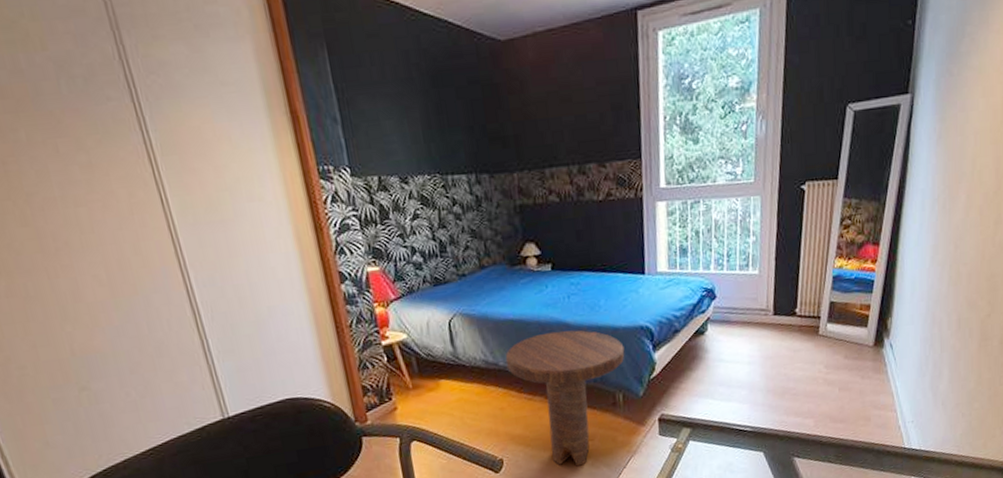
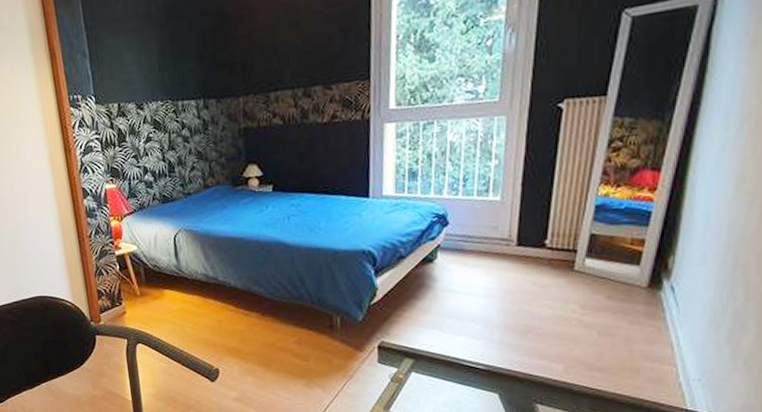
side table: present [505,330,625,467] -> none [224,250,345,385]

